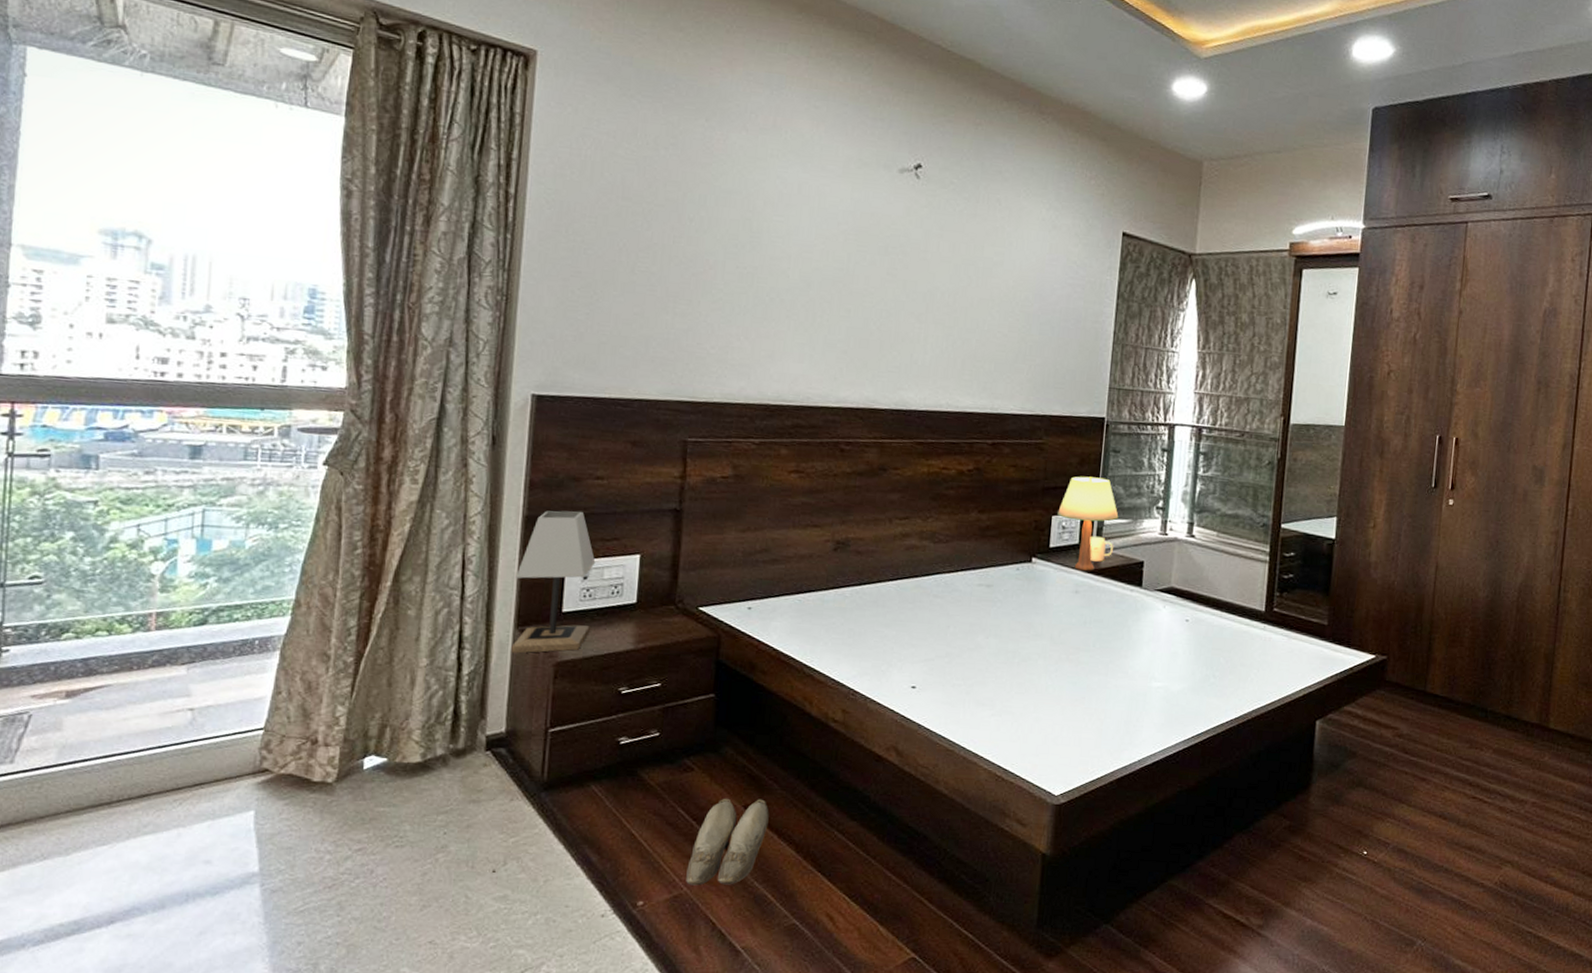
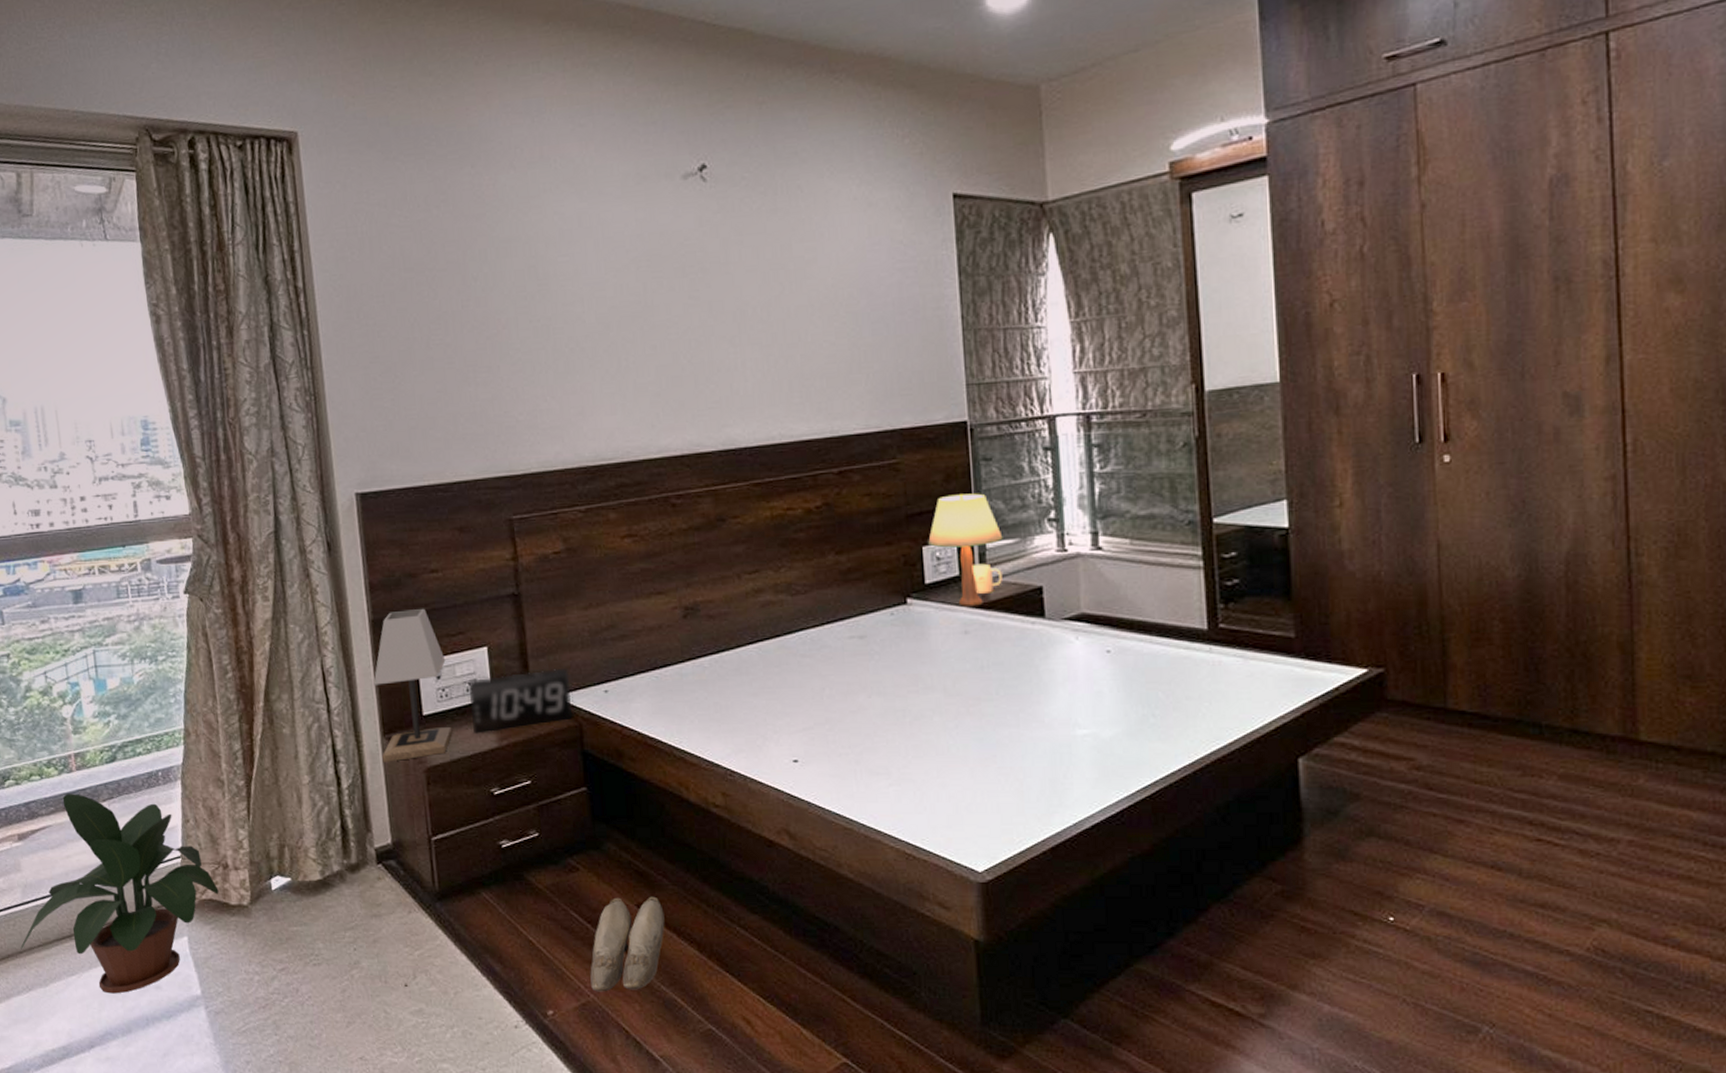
potted plant: none [41,653,302,867] -> present [20,794,219,994]
alarm clock: none [611,581,718,635] -> present [468,667,572,734]

